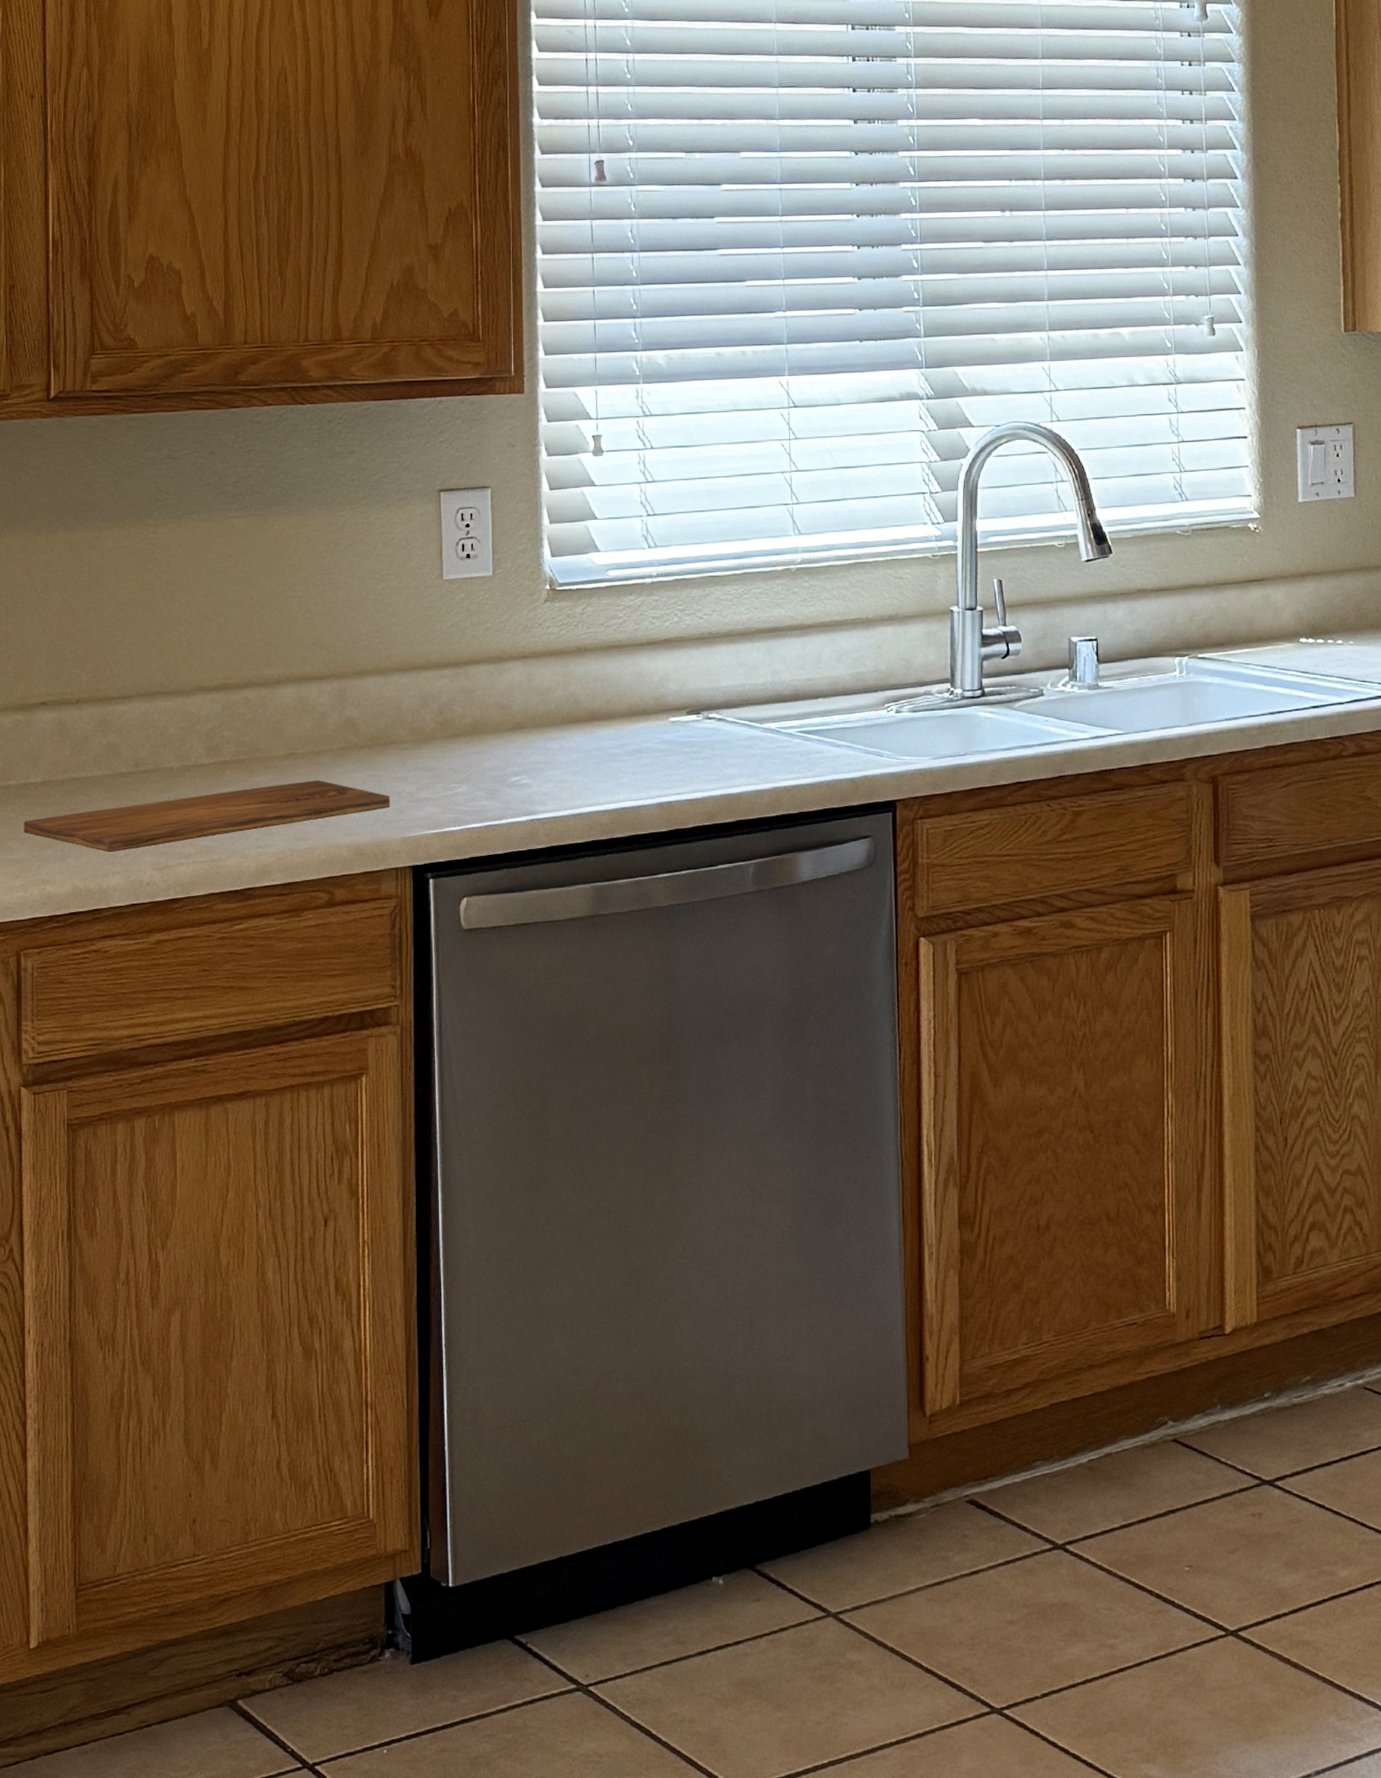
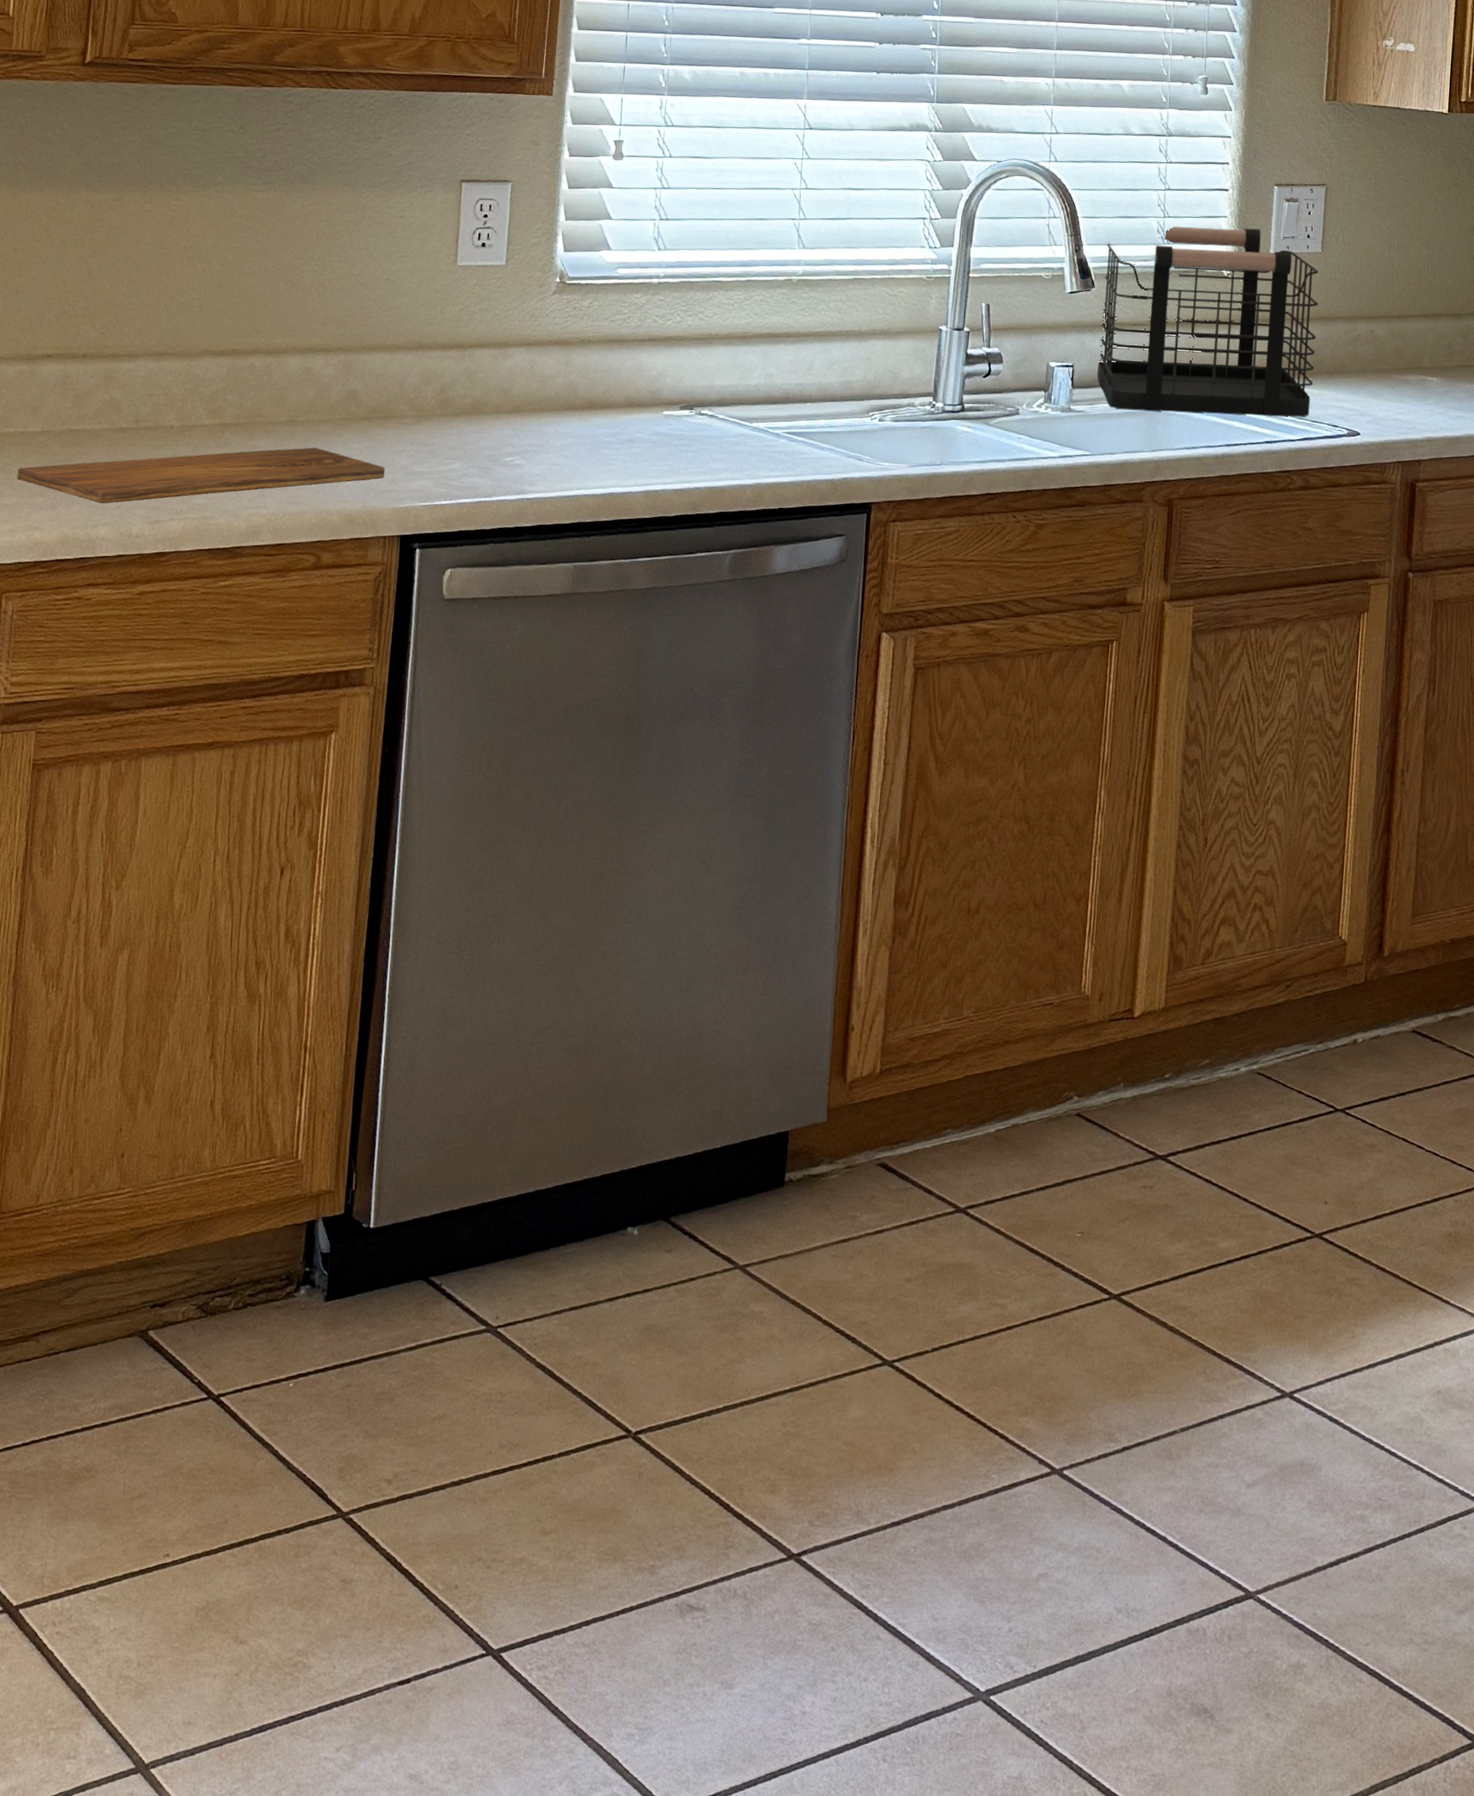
dish rack: none [1119,477,1359,682] -> present [1097,226,1319,417]

